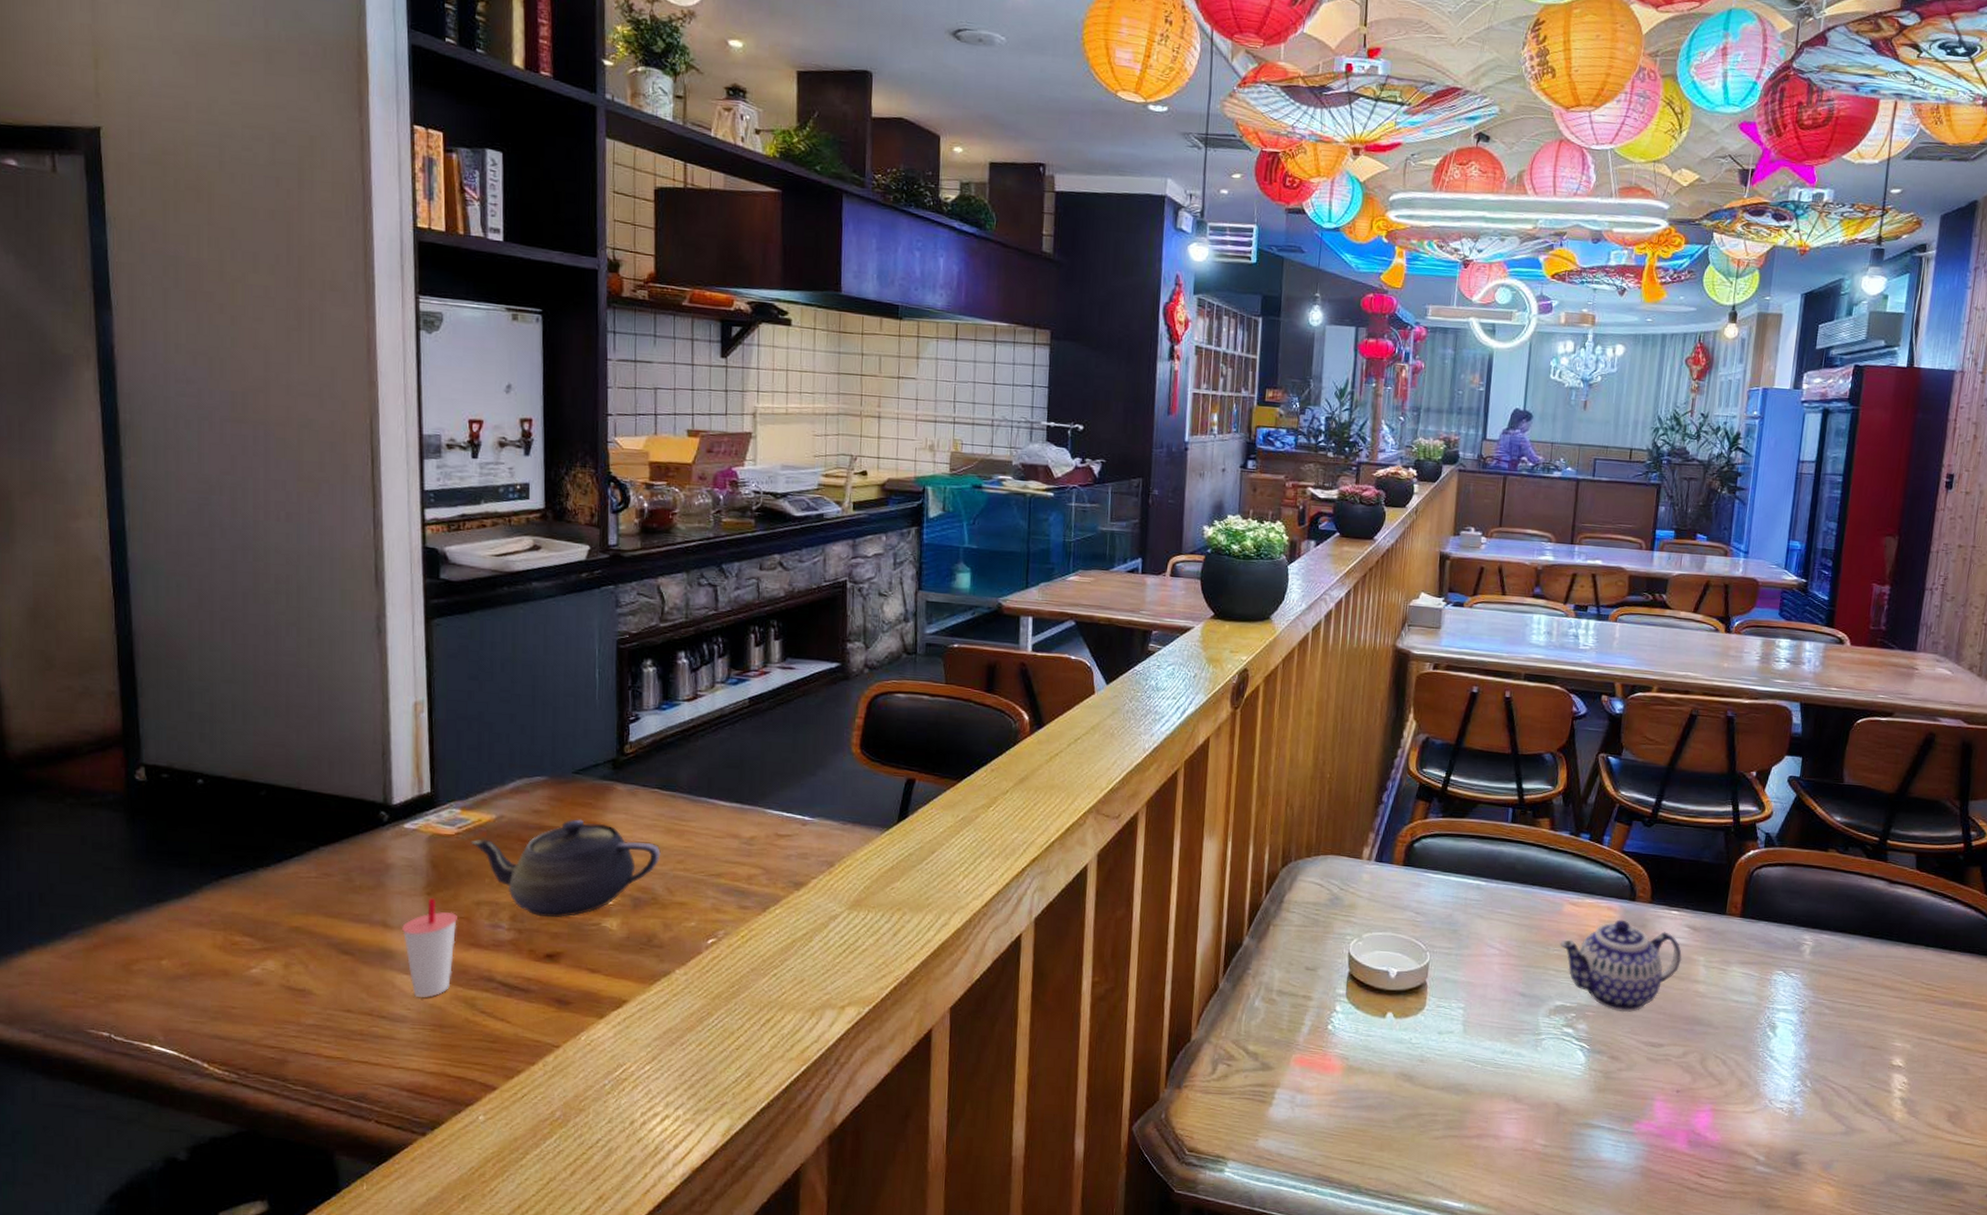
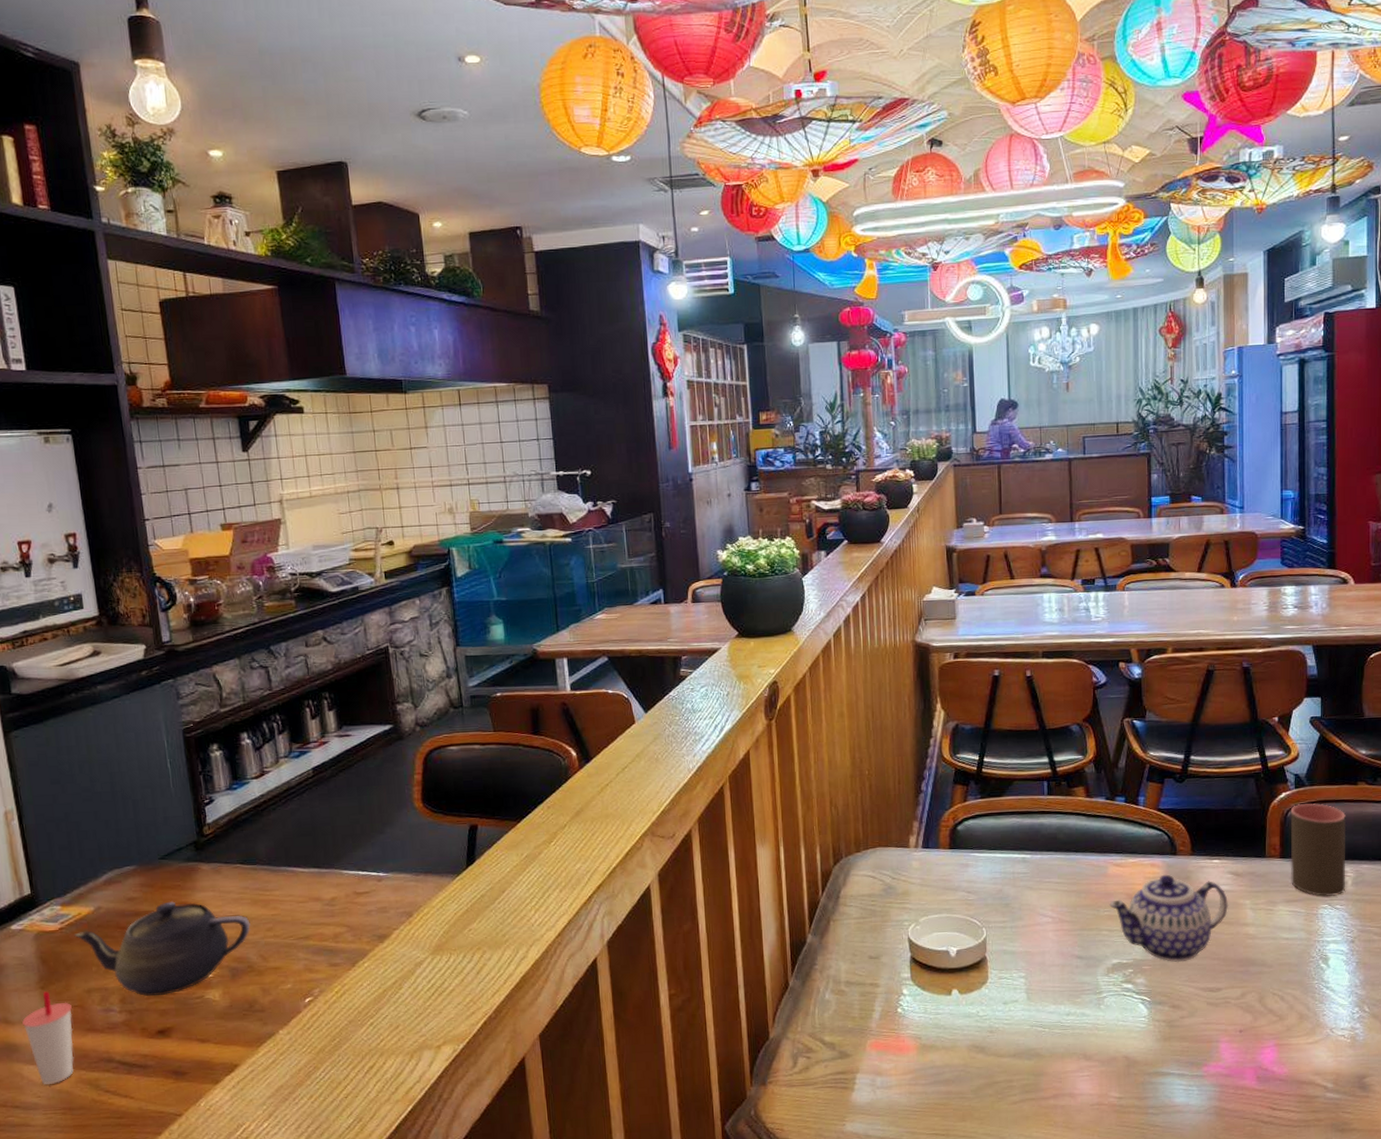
cup: none [1748,864,1812,963] -> present [1290,803,1347,896]

